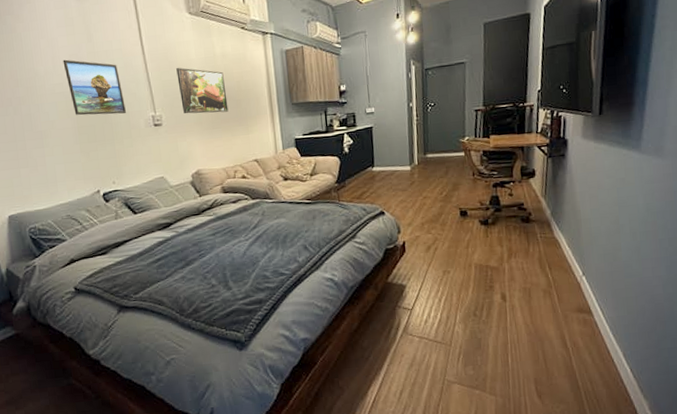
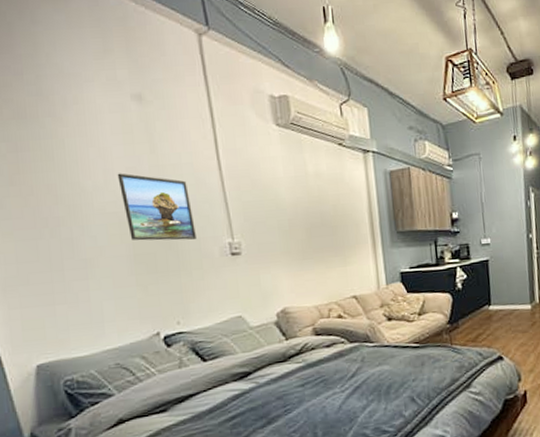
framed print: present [176,67,229,114] -> none [260,186,323,242]

